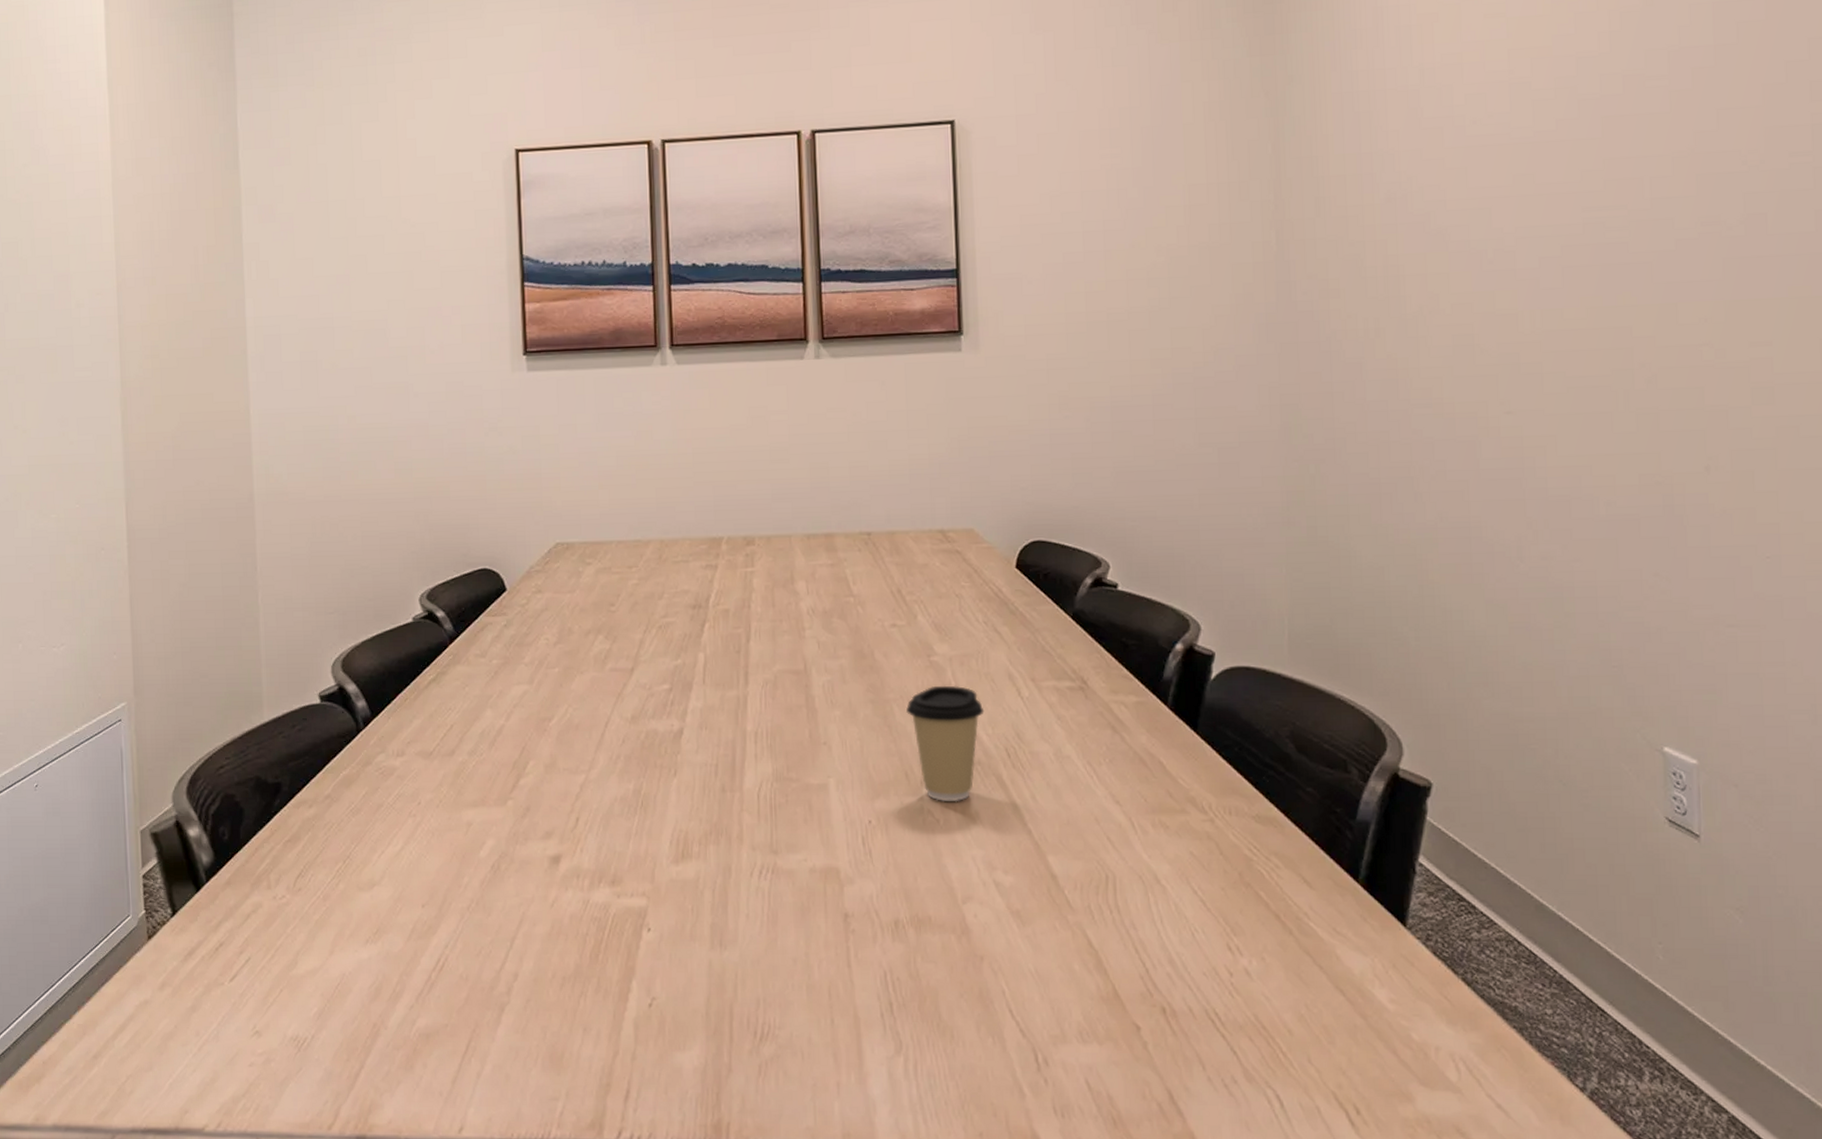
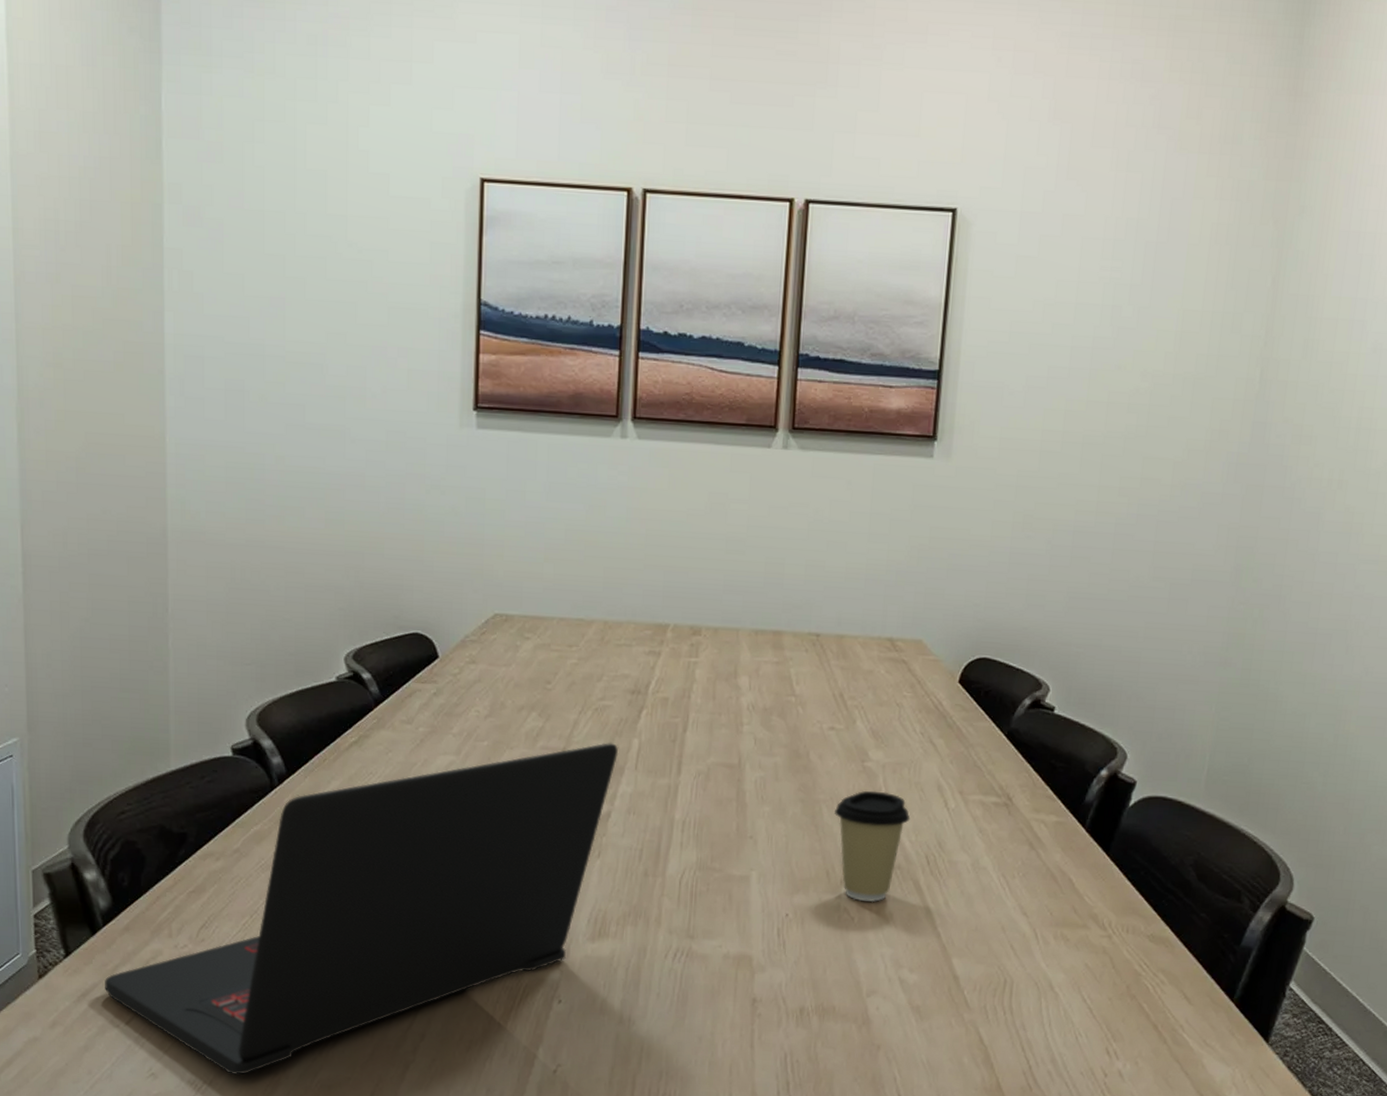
laptop: none [209,658,686,1029] -> present [105,742,619,1075]

